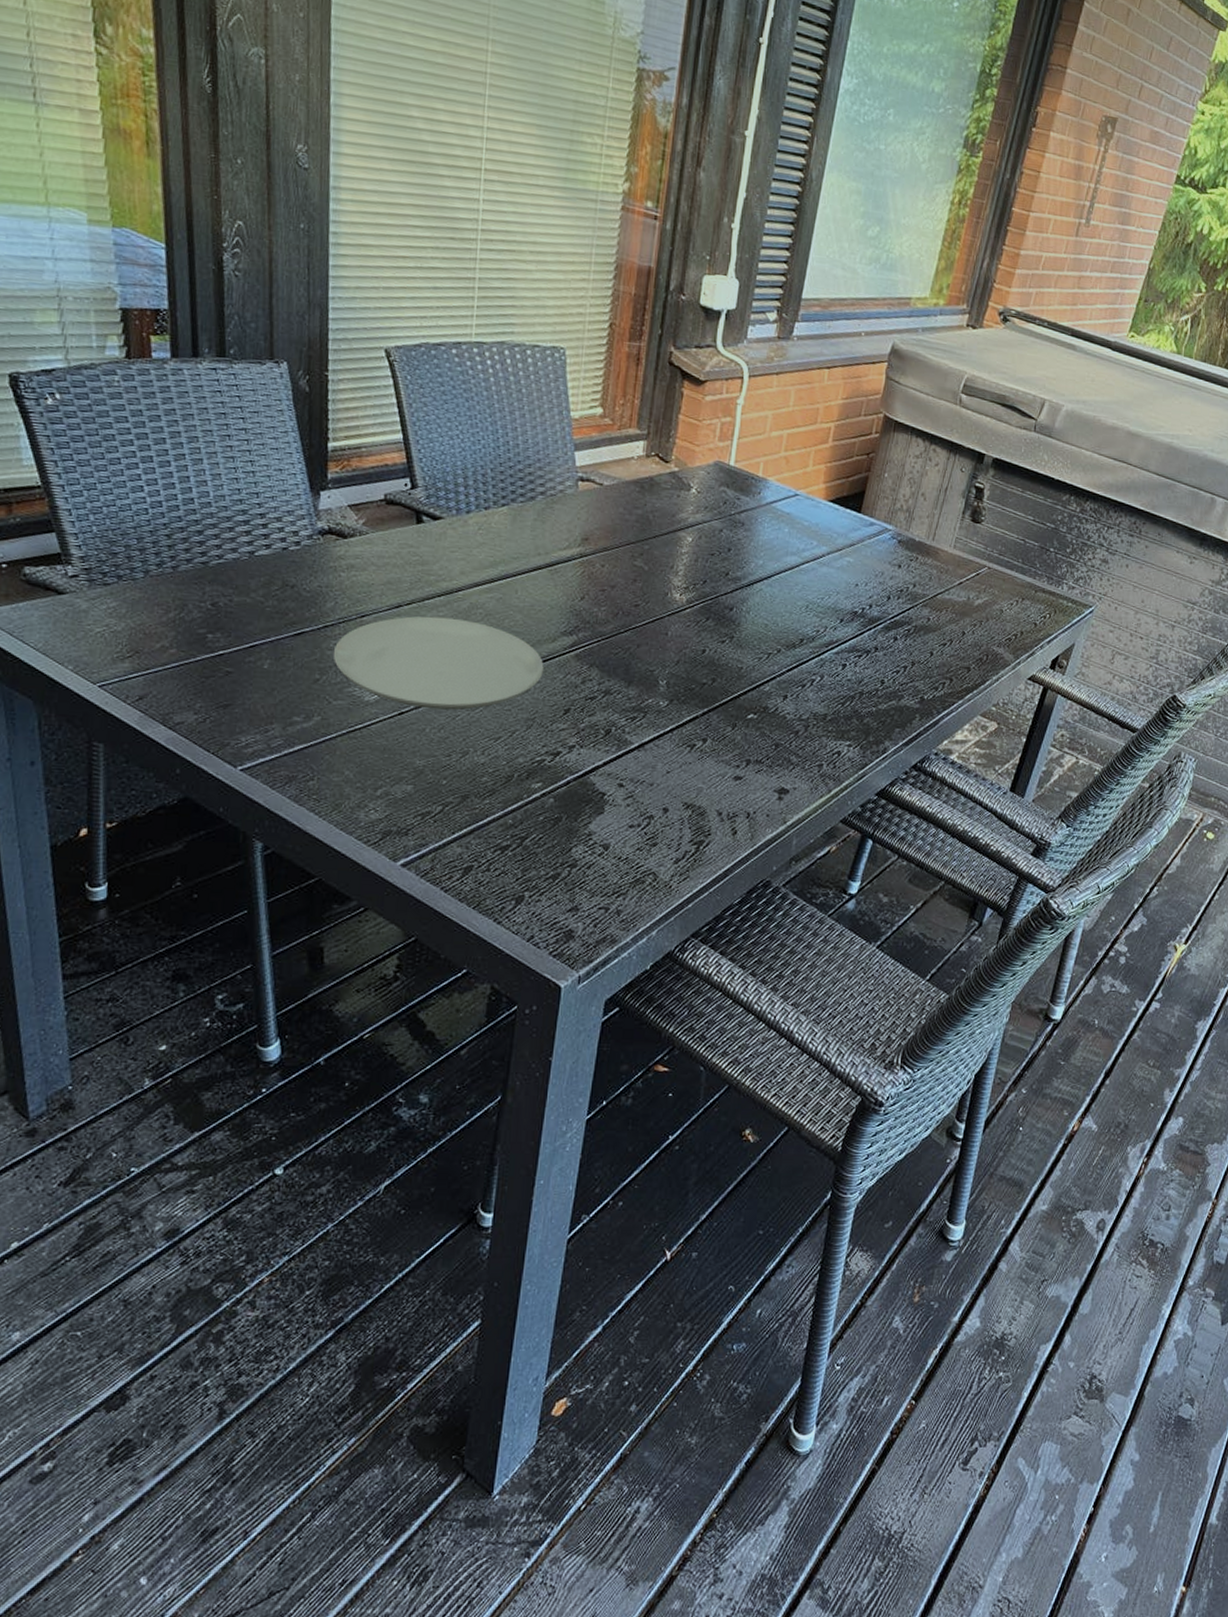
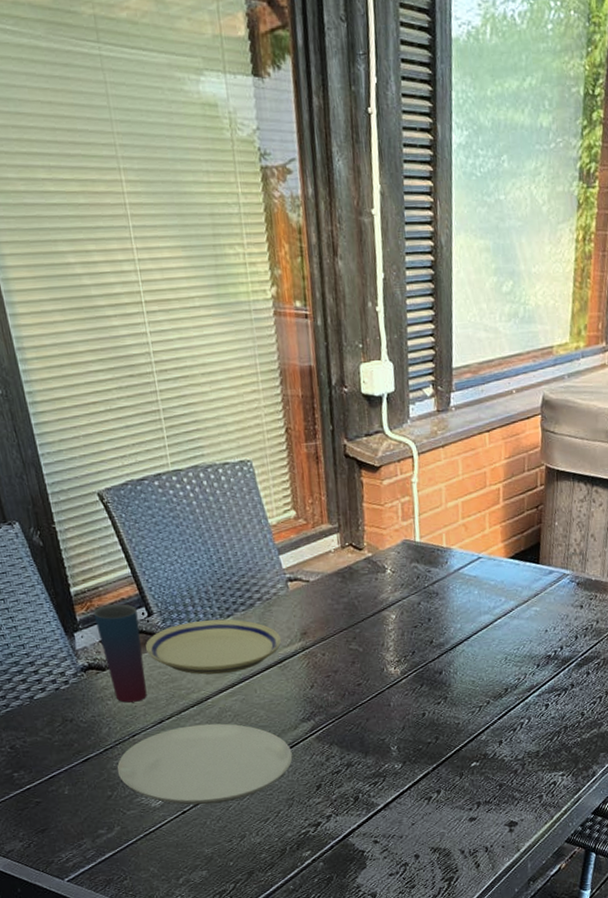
cup: none [348,468,400,579] -> present [93,604,147,703]
plate: none [400,503,559,567] -> present [146,619,282,675]

